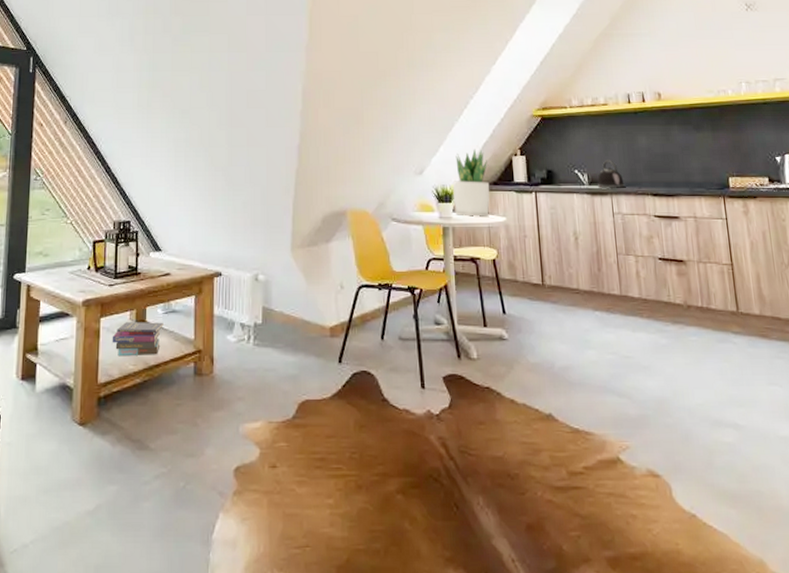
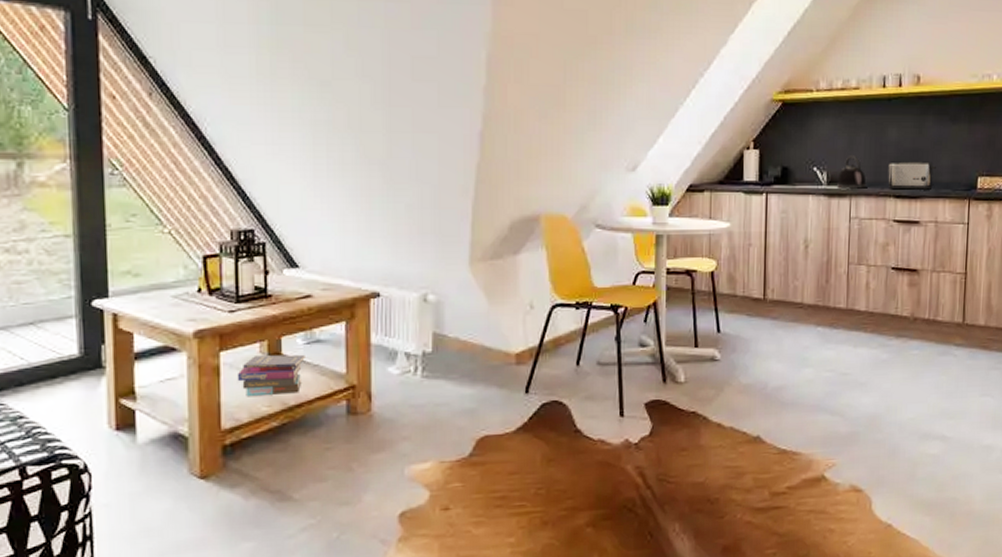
planter: present [453,149,490,217] -> none [671,140,715,222]
toaster: none [642,164,688,190] -> present [888,161,936,191]

